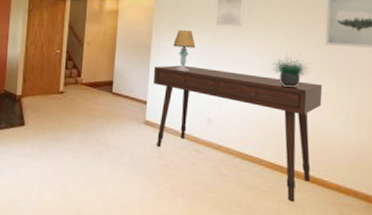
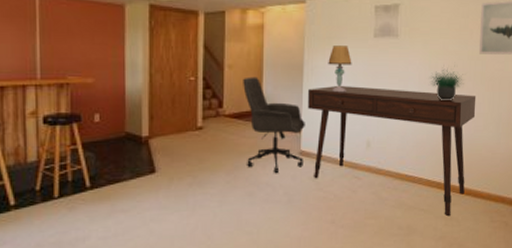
office chair: none [98,52,151,138] -> present [243,77,305,173]

